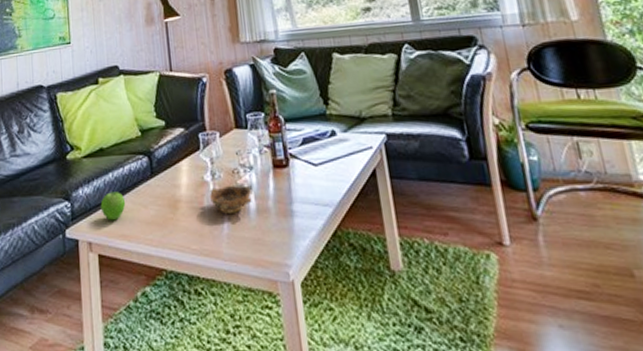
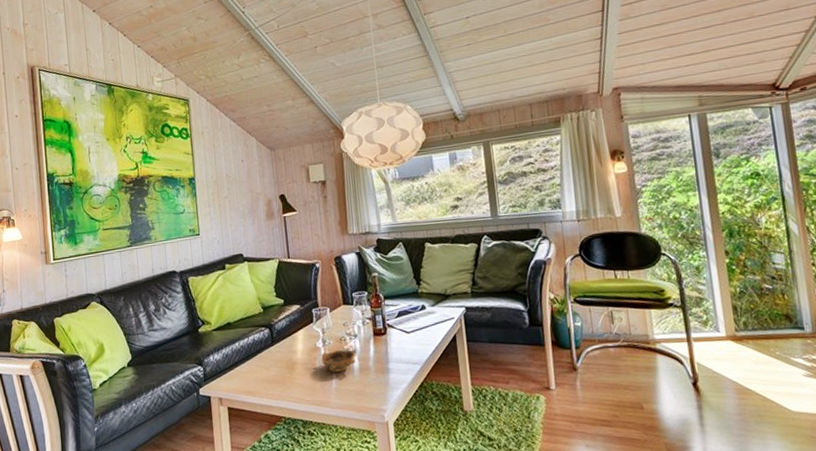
fruit: present [100,192,126,221] -> none [228,357,251,381]

